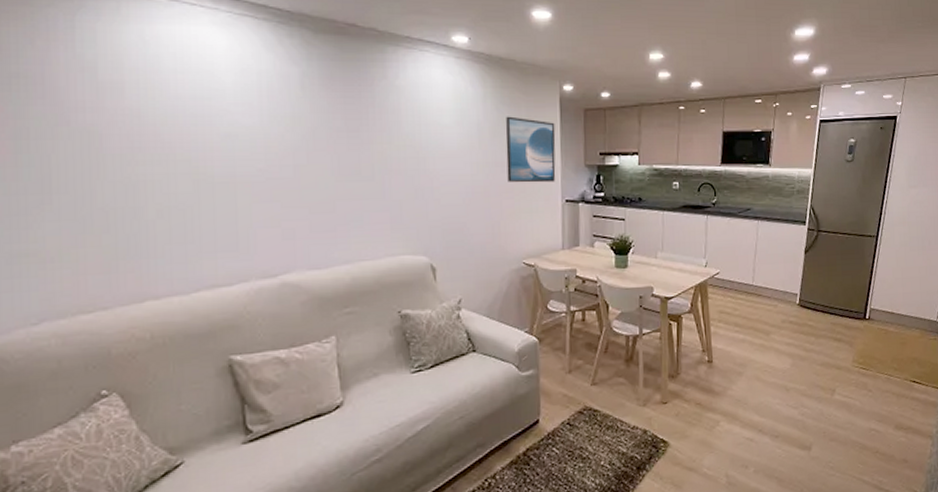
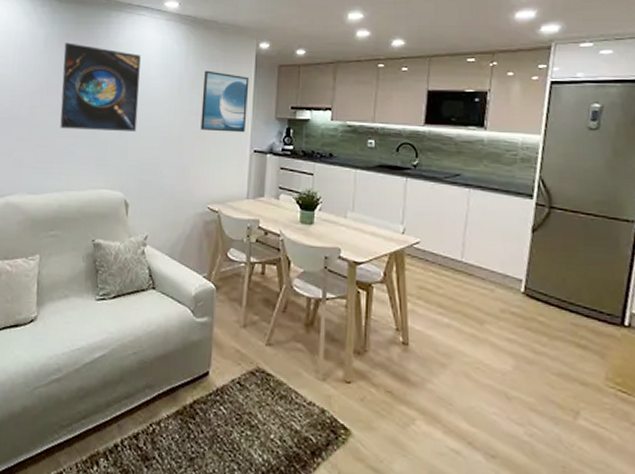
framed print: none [329,85,435,190] -> present [60,42,141,131]

